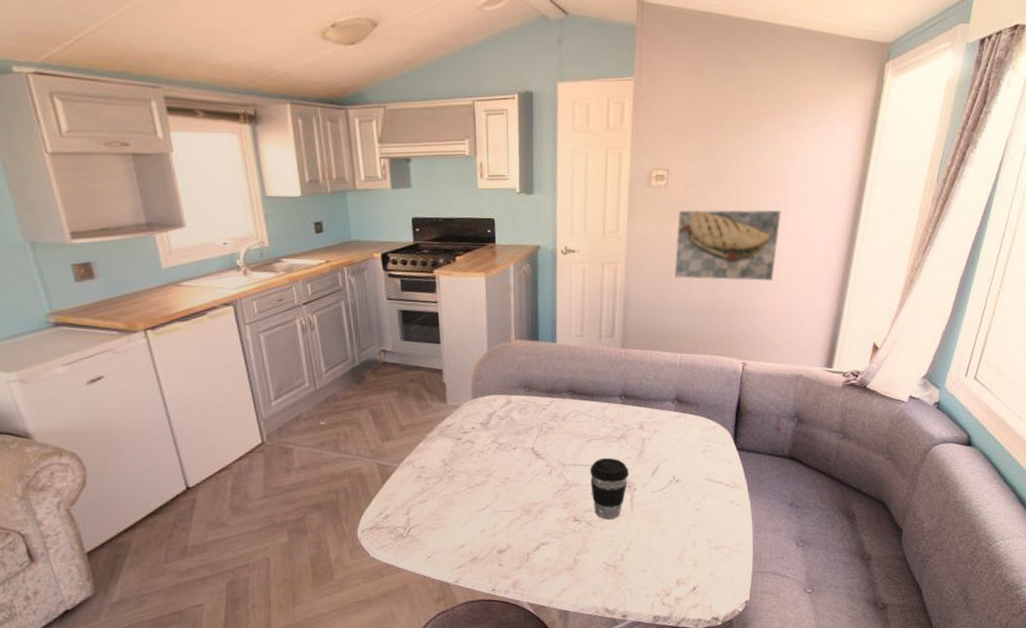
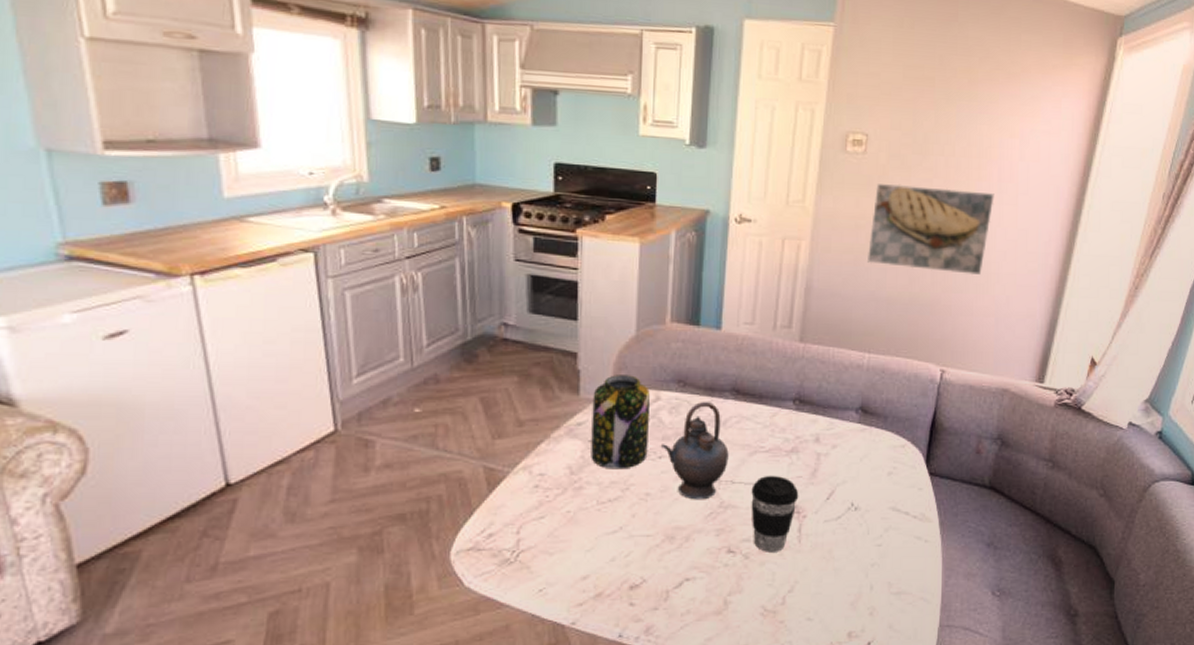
jar: none [457,384,504,460] -> present [591,375,651,470]
teapot: none [514,401,570,481] -> present [660,401,729,500]

